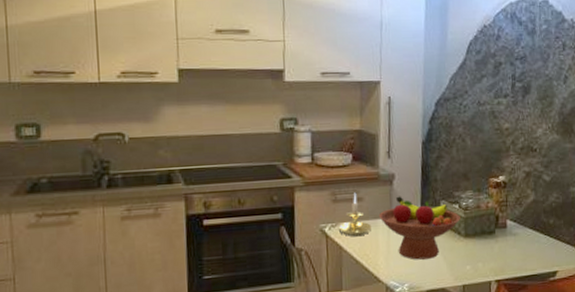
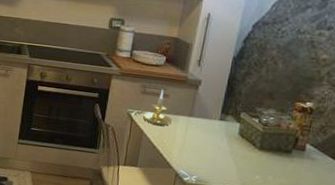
fruit bowl: present [378,196,460,260] -> none [180,100,258,161]

